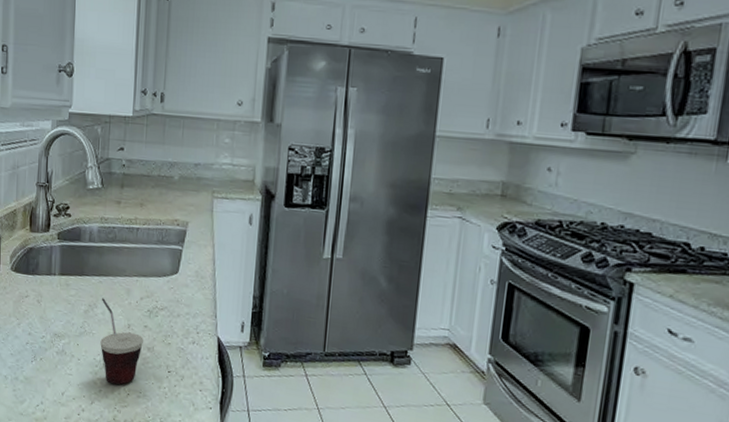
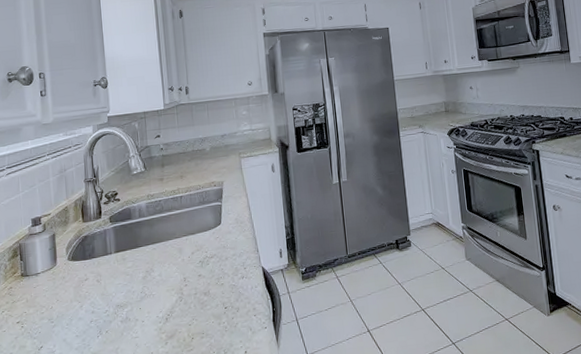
cup: present [100,298,143,385] -> none [156,262,200,334]

